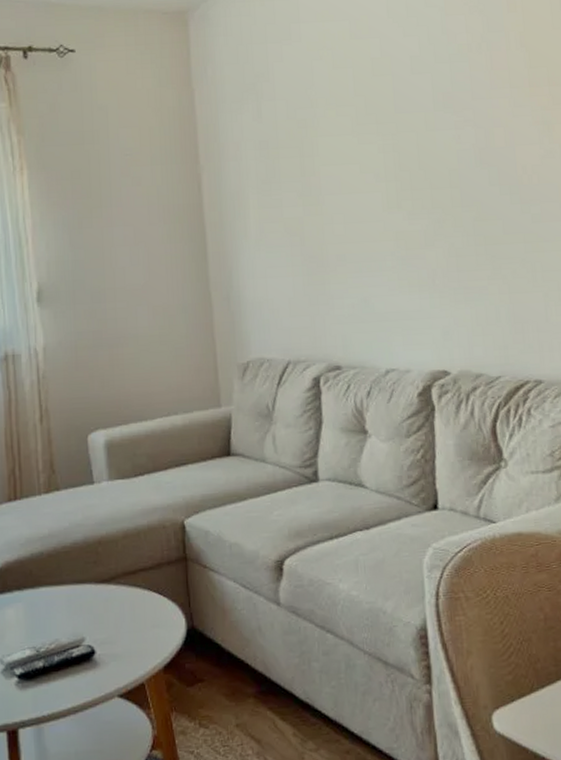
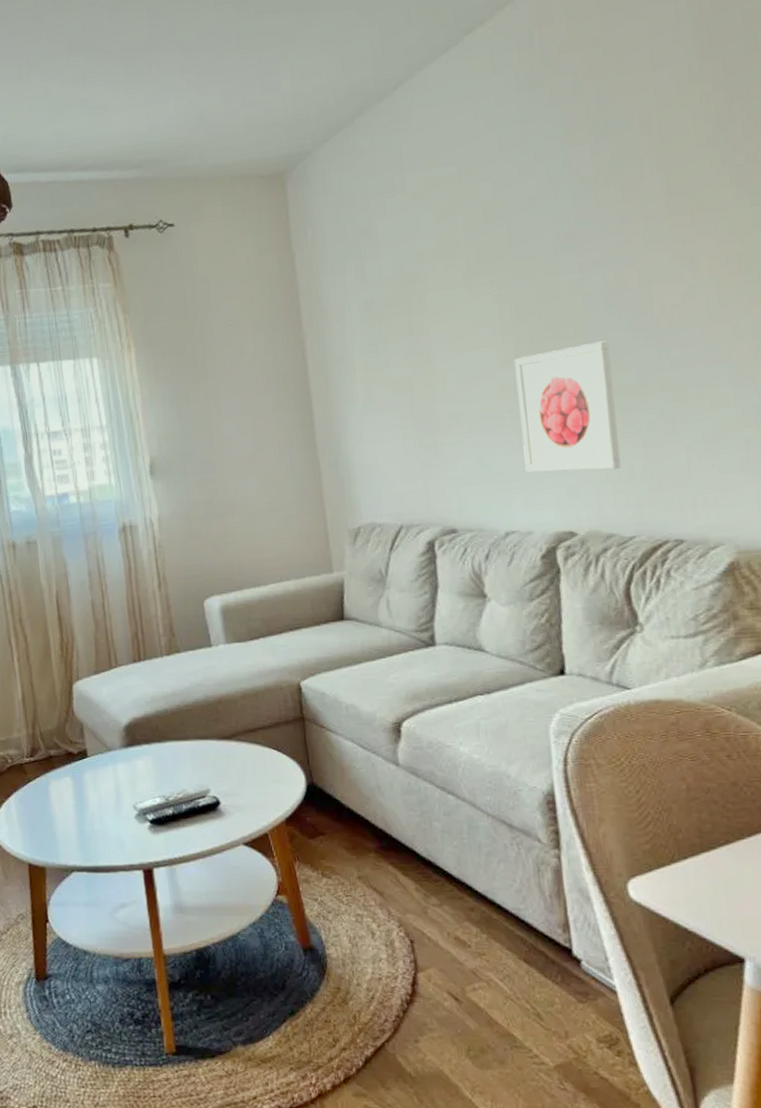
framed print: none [396,193,489,314] -> present [513,340,621,473]

